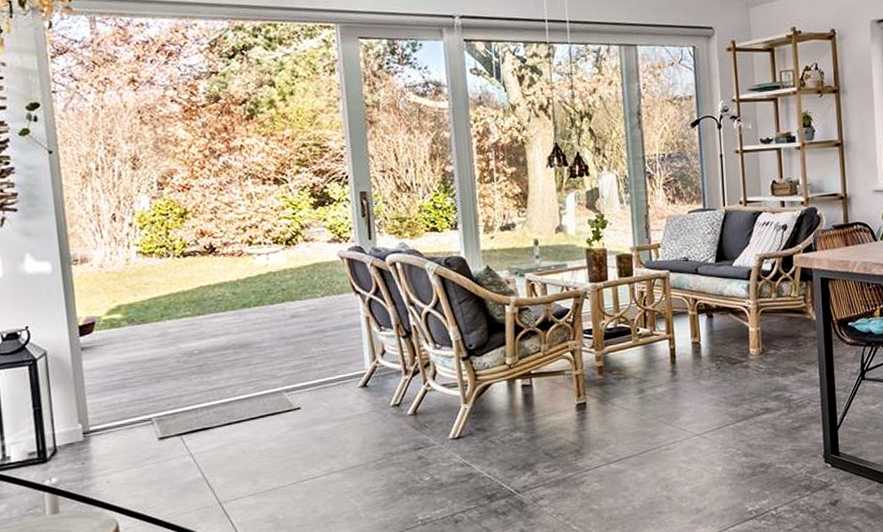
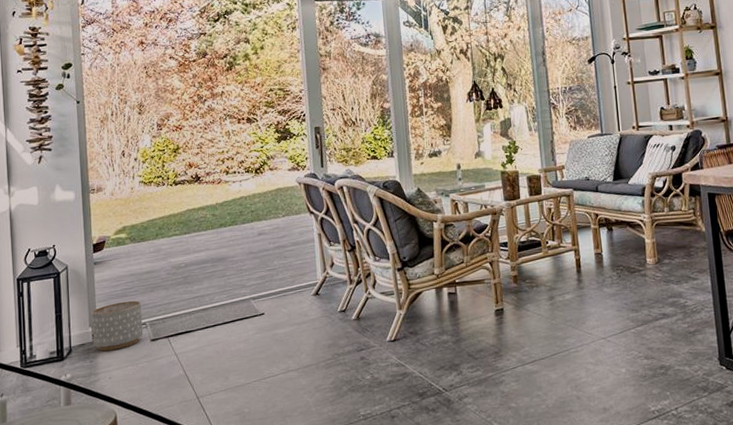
planter: none [80,392,149,451] -> present [91,300,143,351]

